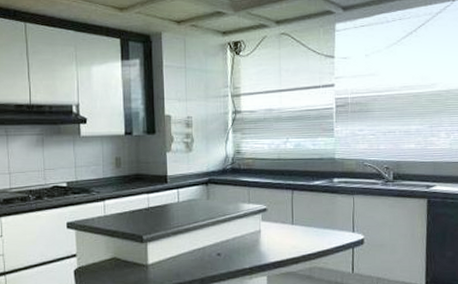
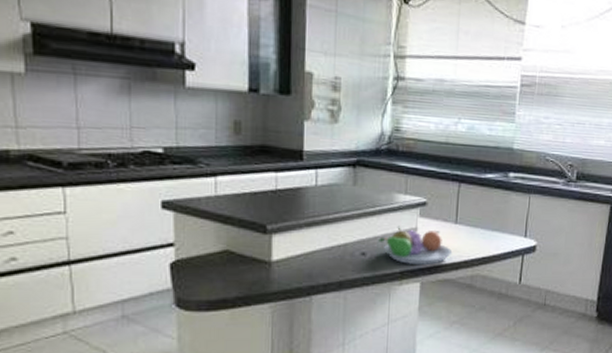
fruit bowl: none [230,229,292,261] -> present [378,225,453,265]

